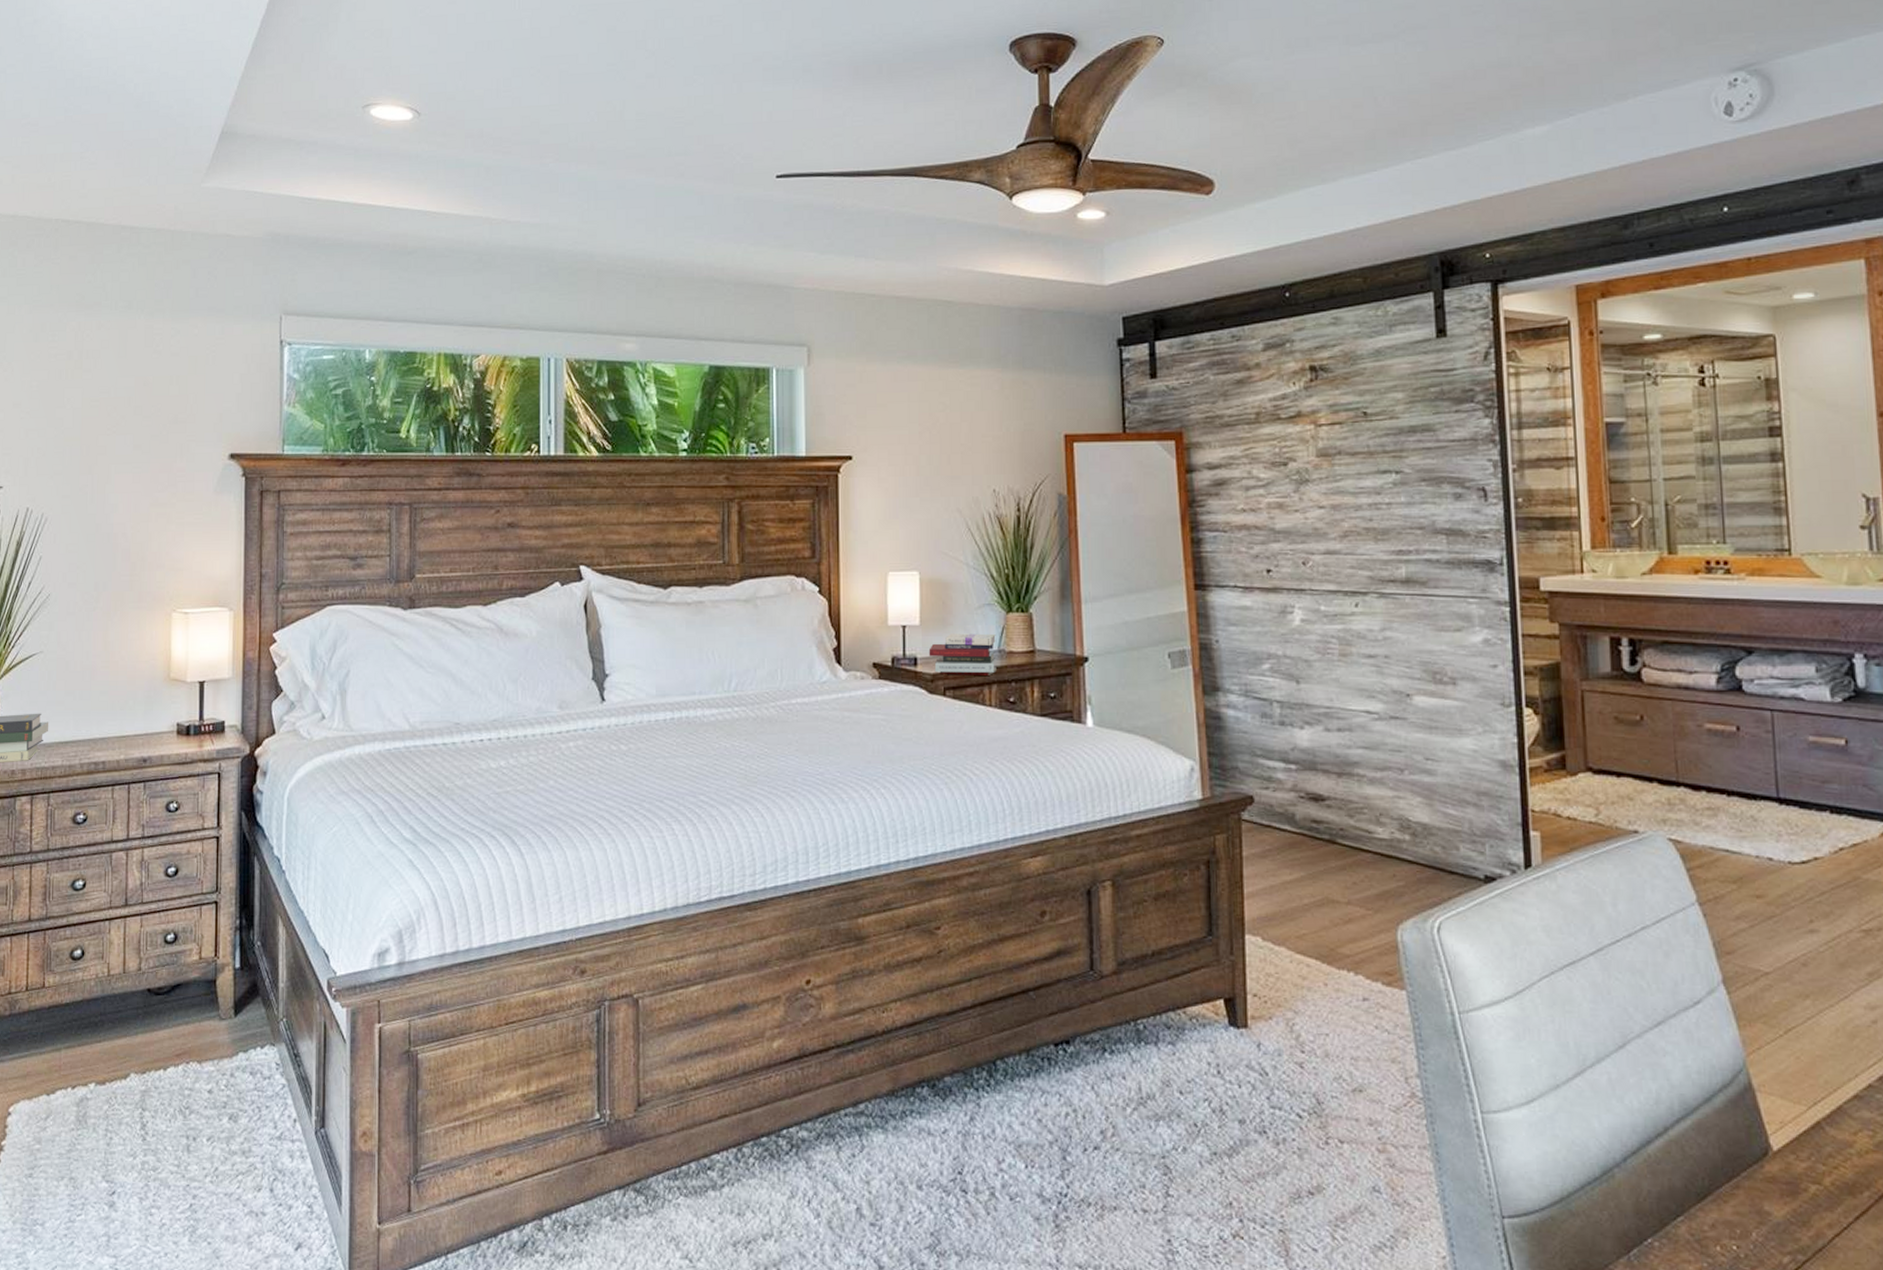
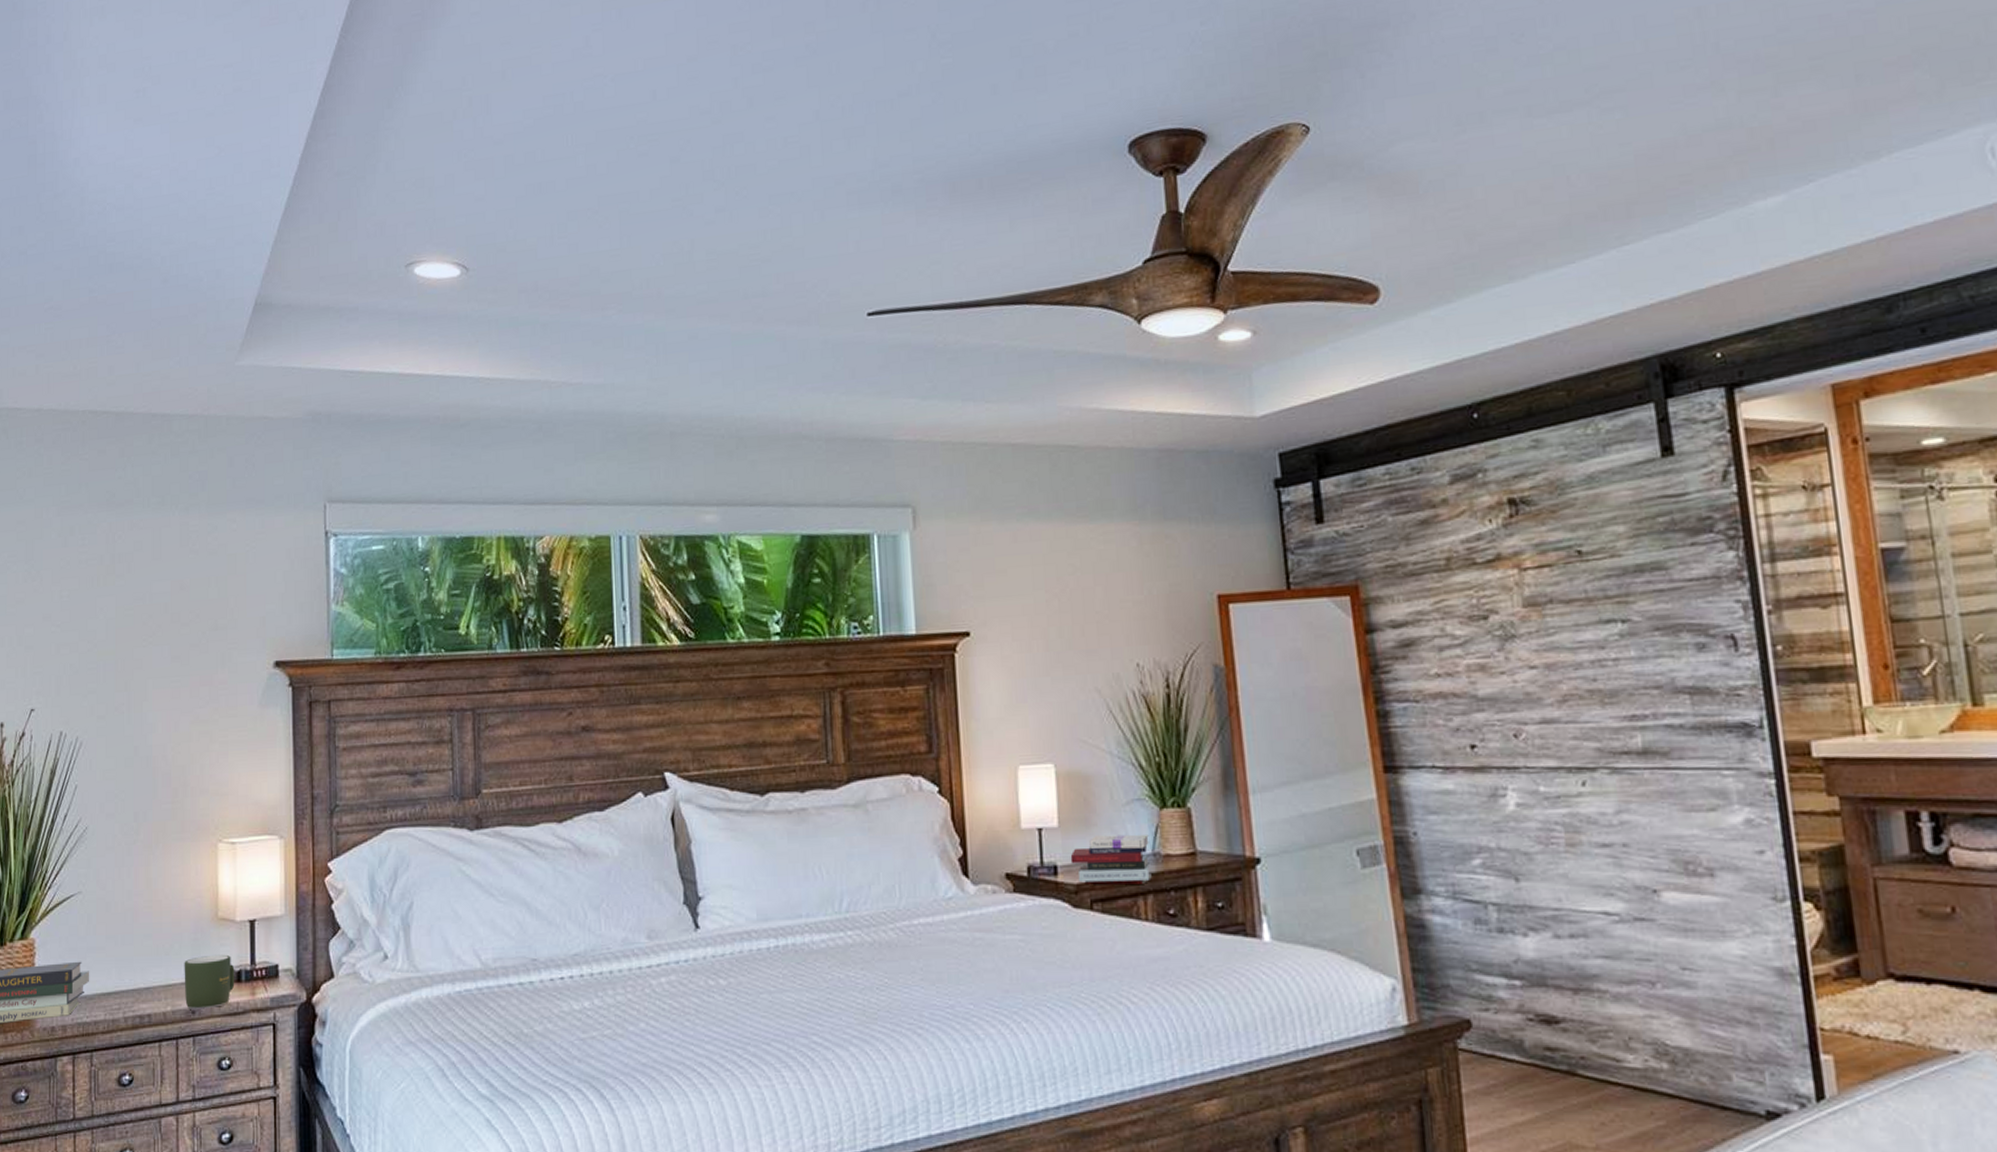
mug: none [137,711,184,758] -> present [184,954,235,1009]

